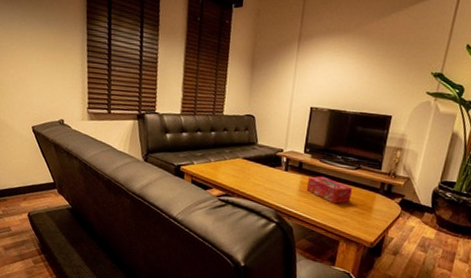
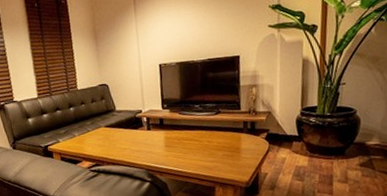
tissue box: present [306,176,353,204] -> none [171,127,217,152]

